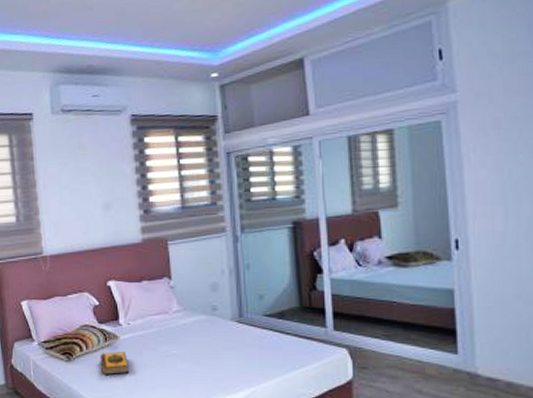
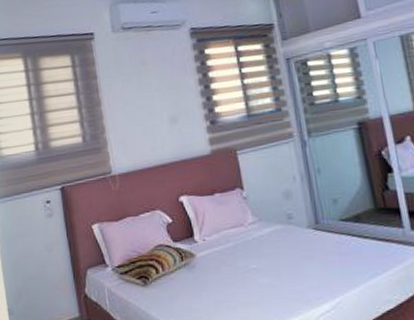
hardback book: present [99,352,129,376] -> none [177,270,208,298]

